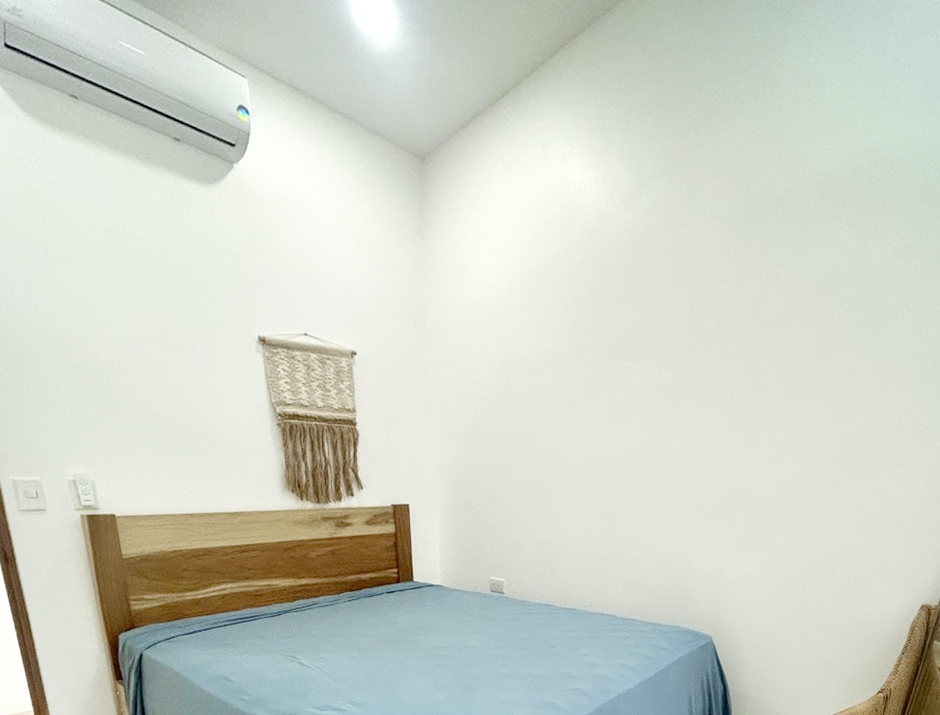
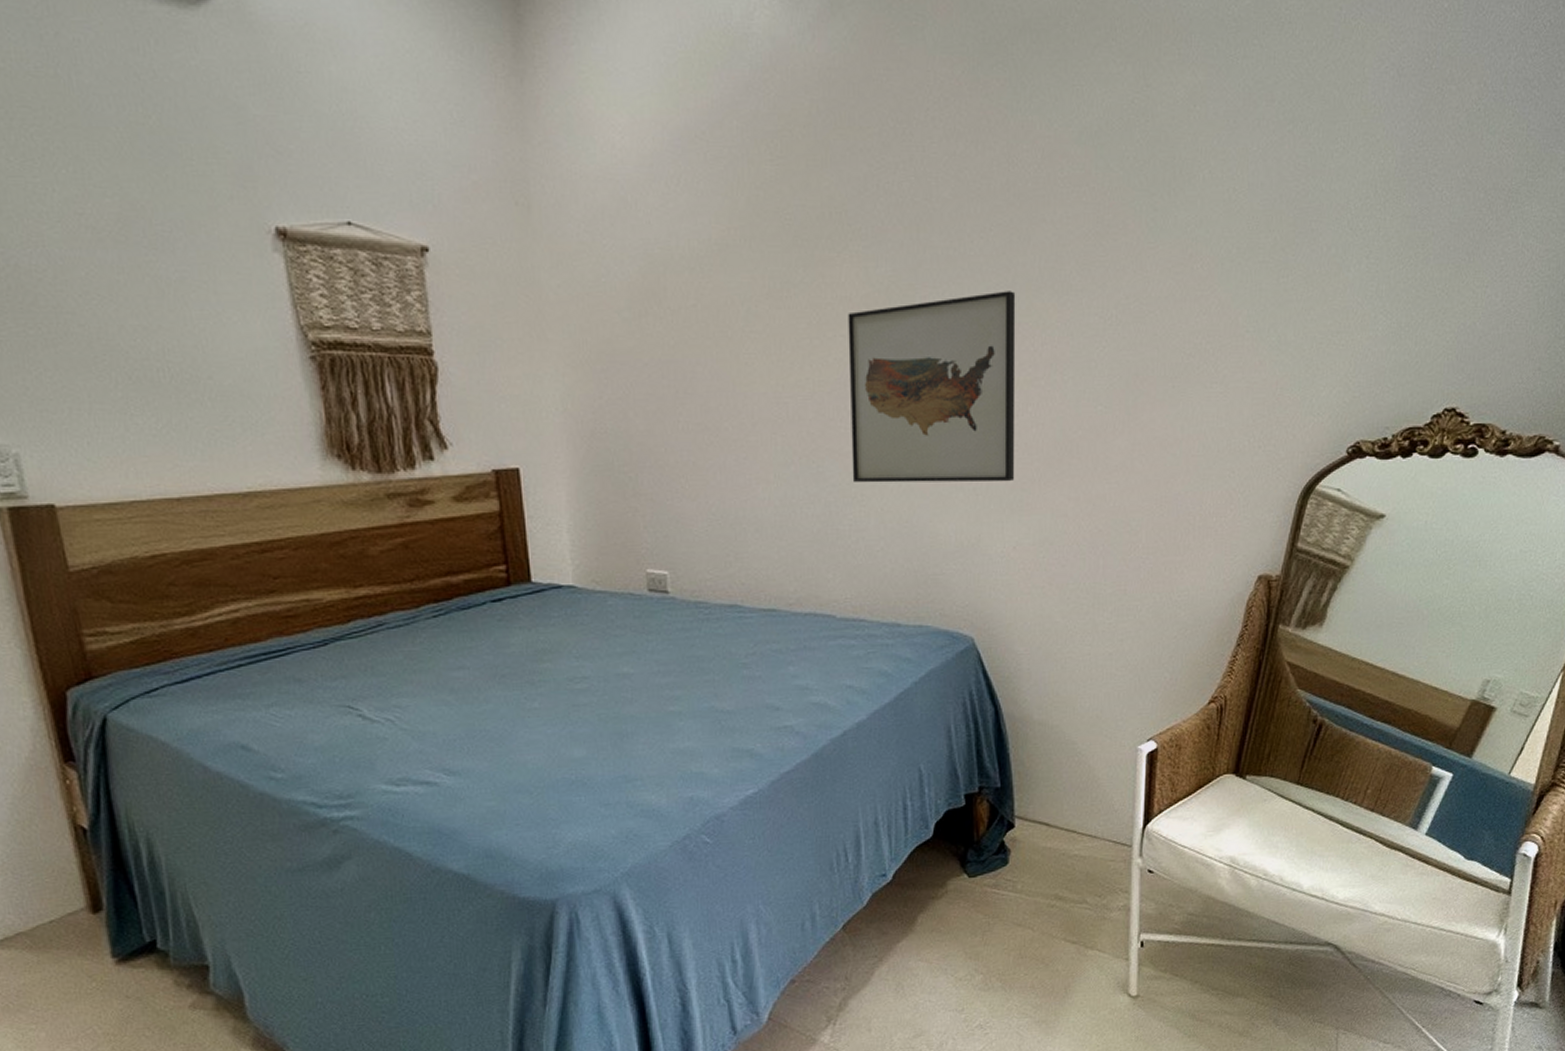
wall art: none [634,393,758,529] -> present [848,291,1016,483]

